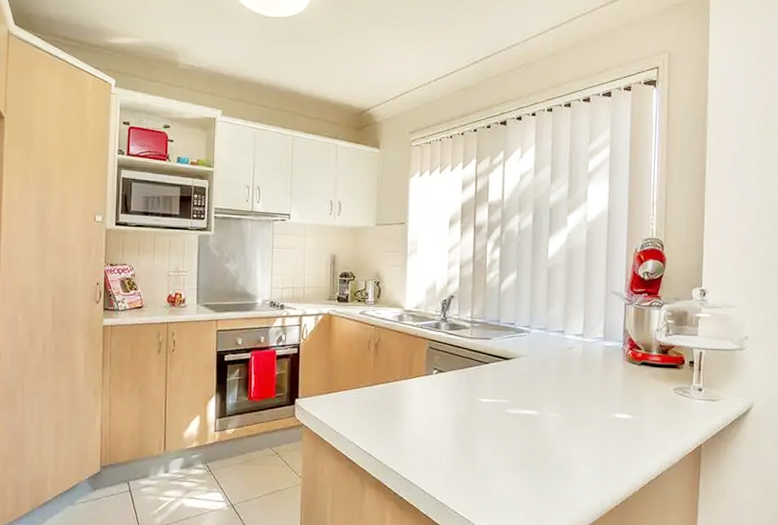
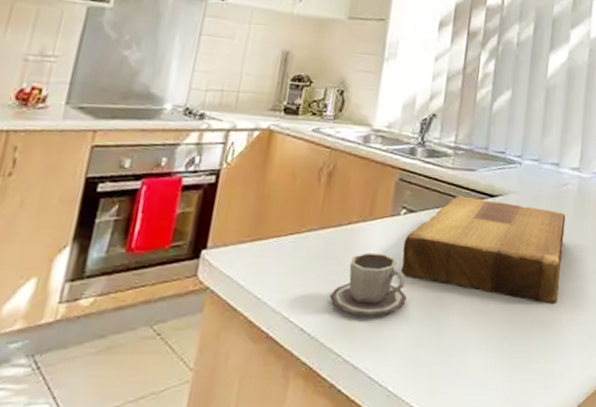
cup: none [387,402,444,447] -> present [330,252,407,316]
cutting board: none [437,359,573,443] -> present [400,196,566,303]

